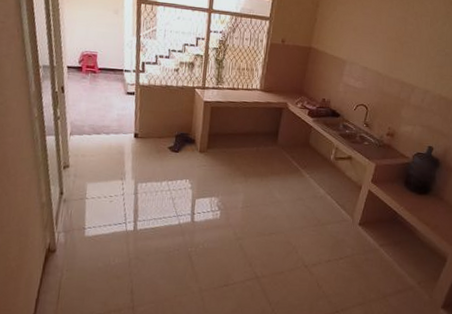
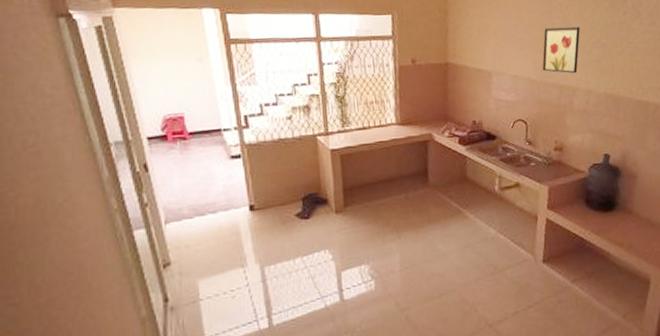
wall art: none [389,31,429,74] -> present [542,26,581,74]

